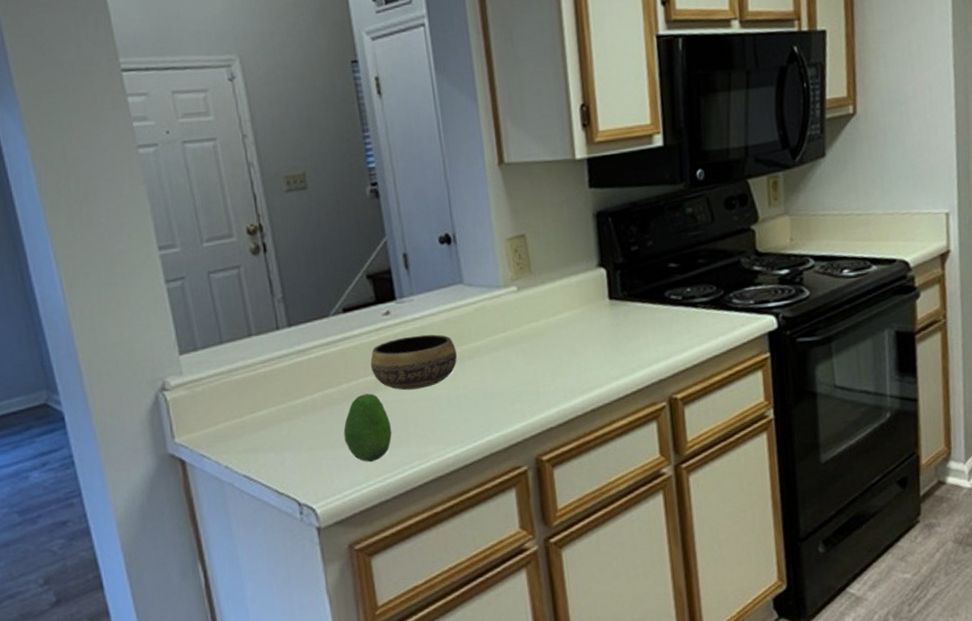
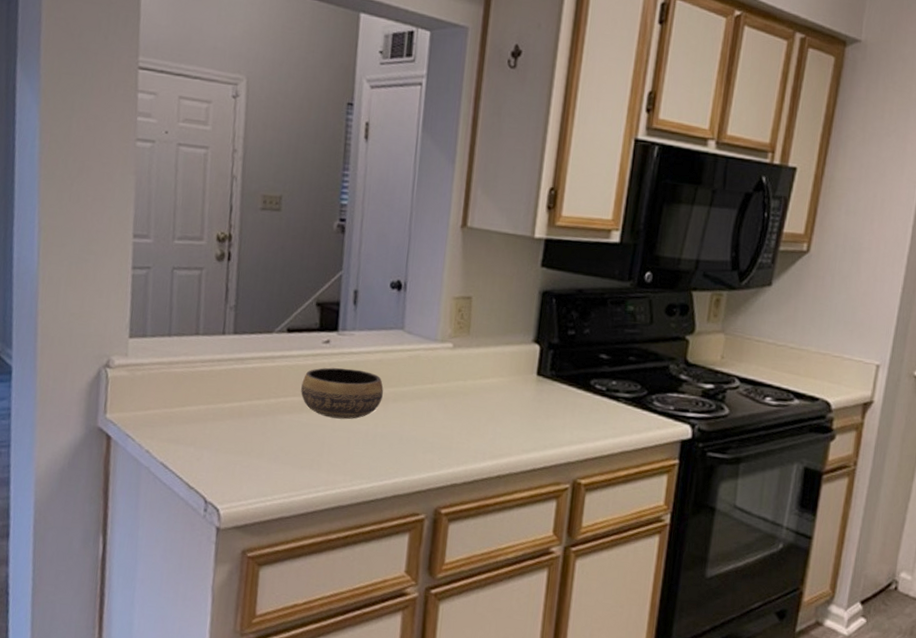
fruit: present [343,393,392,463] -> none [261,412,308,478]

